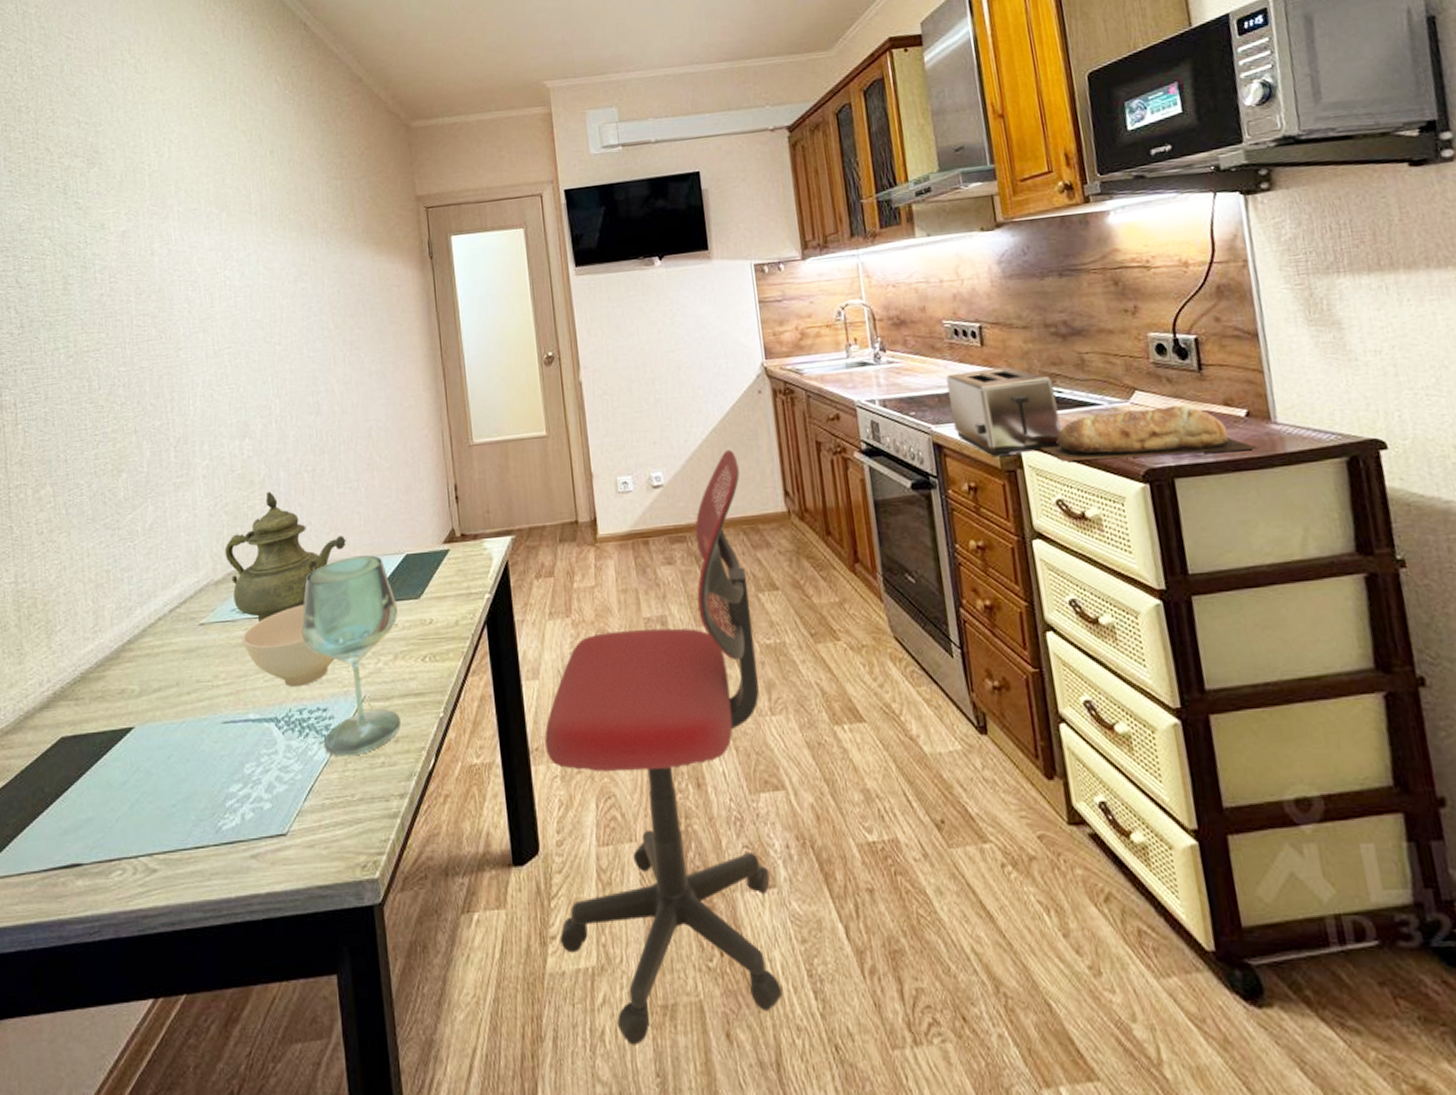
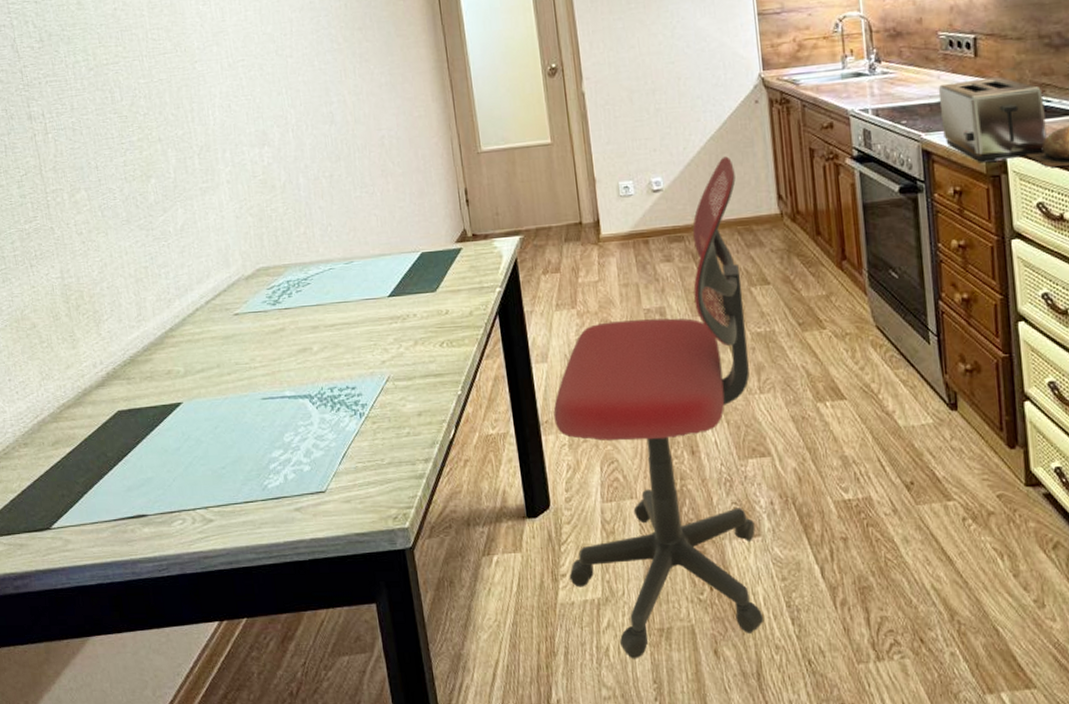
teapot: present [225,491,346,623] -> none [252,195,366,313]
bowl: present [241,605,335,687] -> none [273,297,360,368]
wine glass: present [301,555,401,757] -> none [327,253,423,428]

